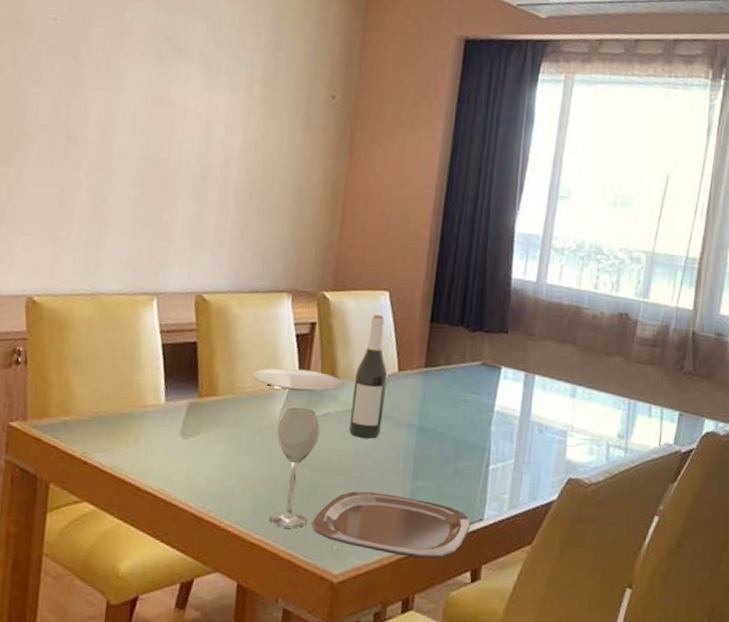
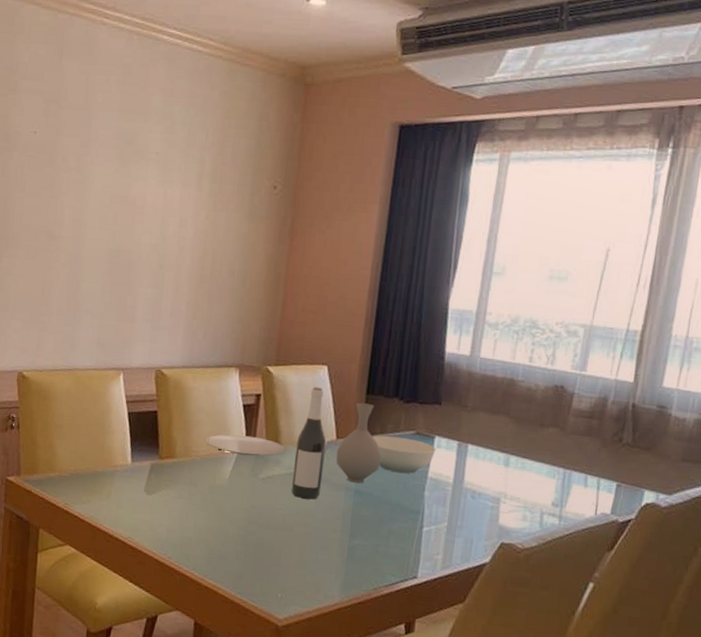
wineglass: present [270,407,320,529] -> none [222,469,265,577]
plate: present [311,491,471,559] -> none [257,546,405,610]
vase: none [398,332,447,420] -> present [336,403,382,484]
bowl: none [436,367,503,407] -> present [372,435,436,473]

